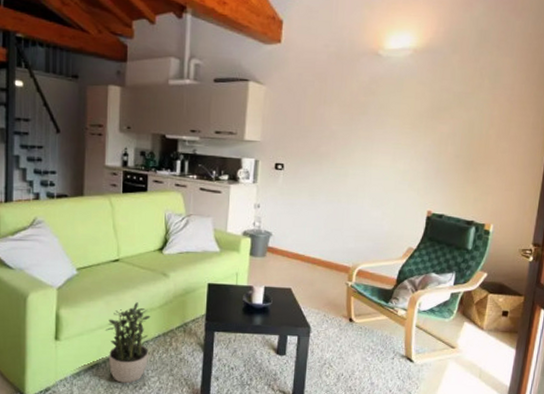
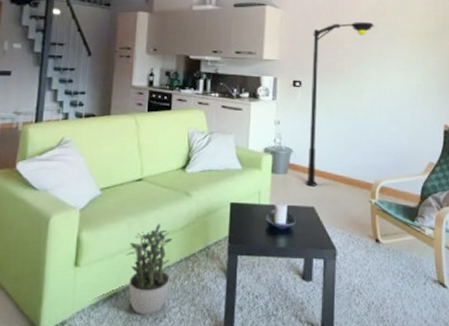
floor lamp: none [283,101,365,269] -> present [305,22,375,187]

